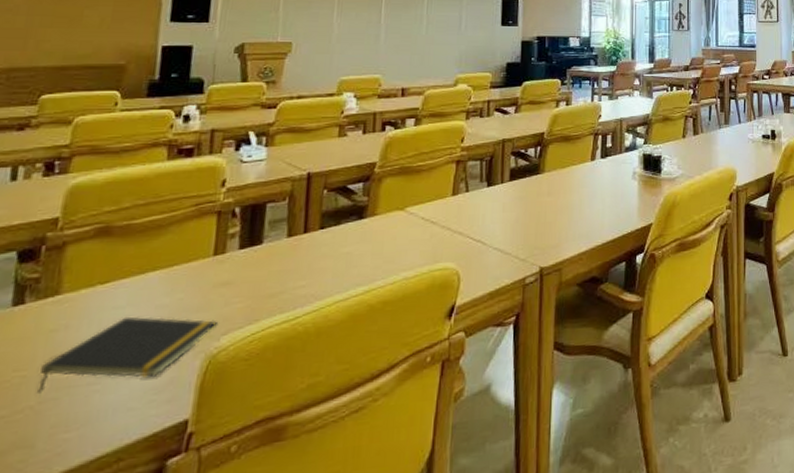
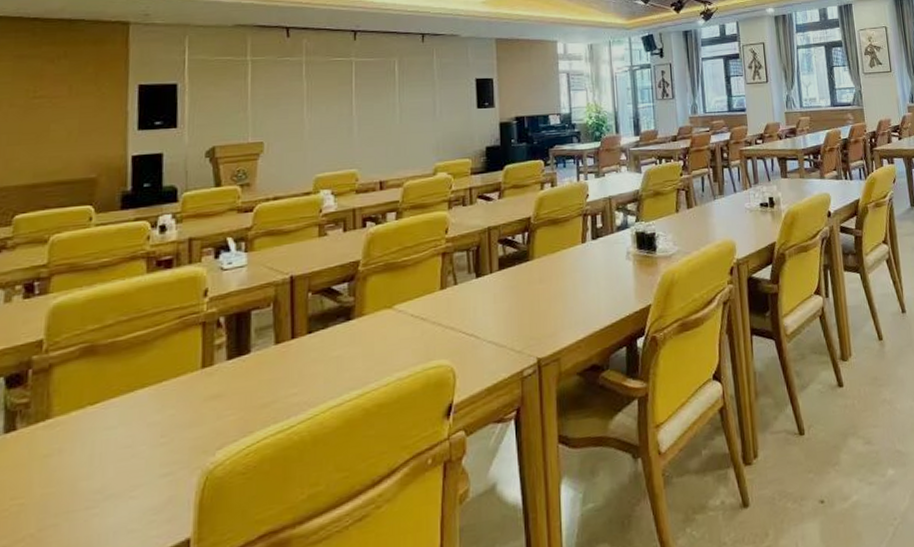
notepad: present [37,316,219,393] -> none [37,434,213,521]

